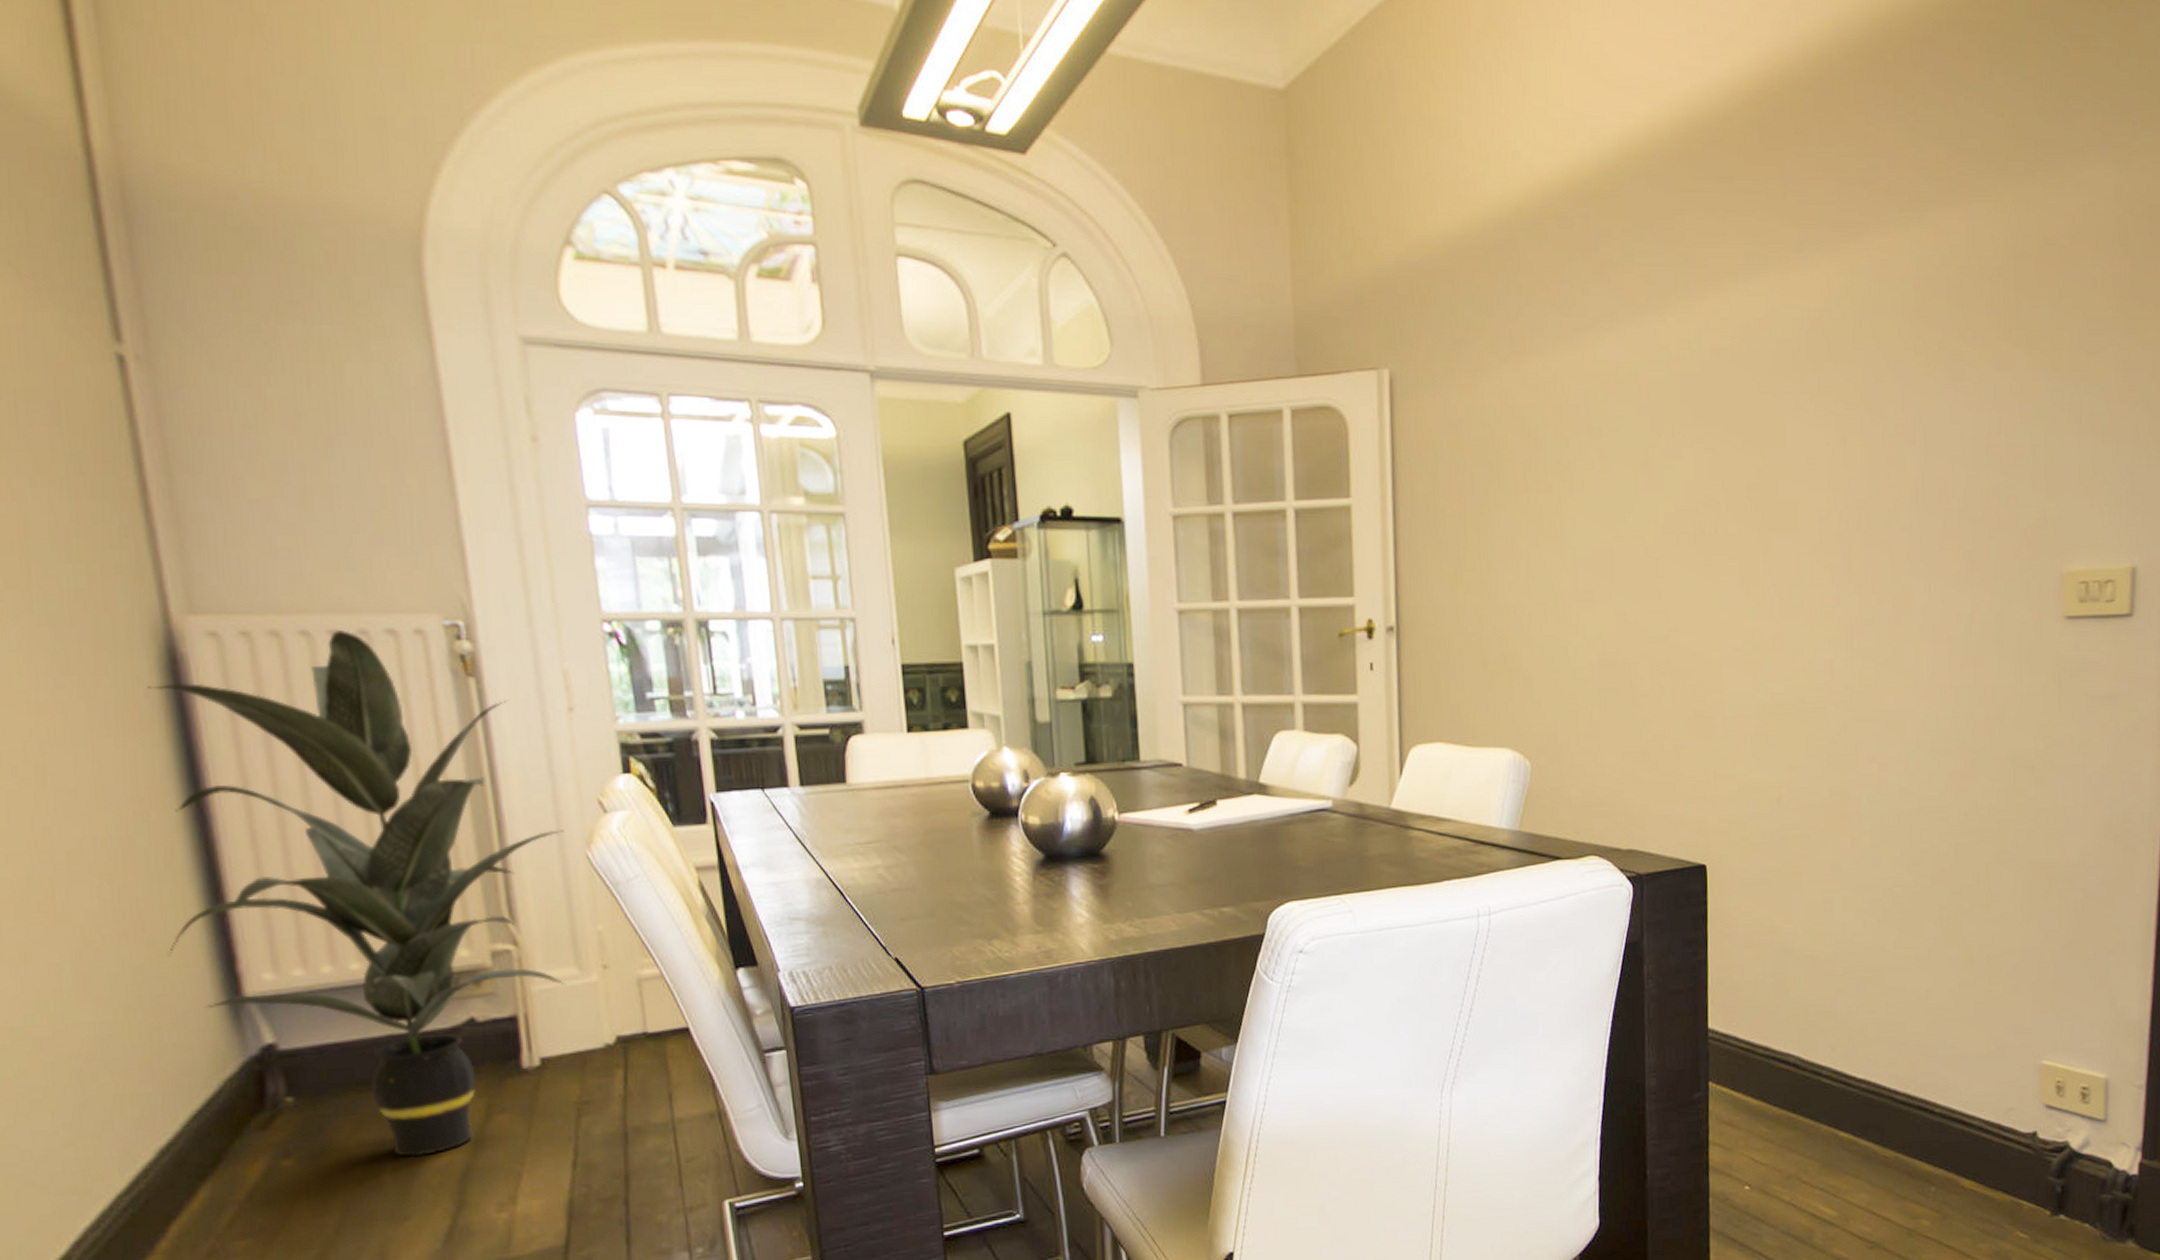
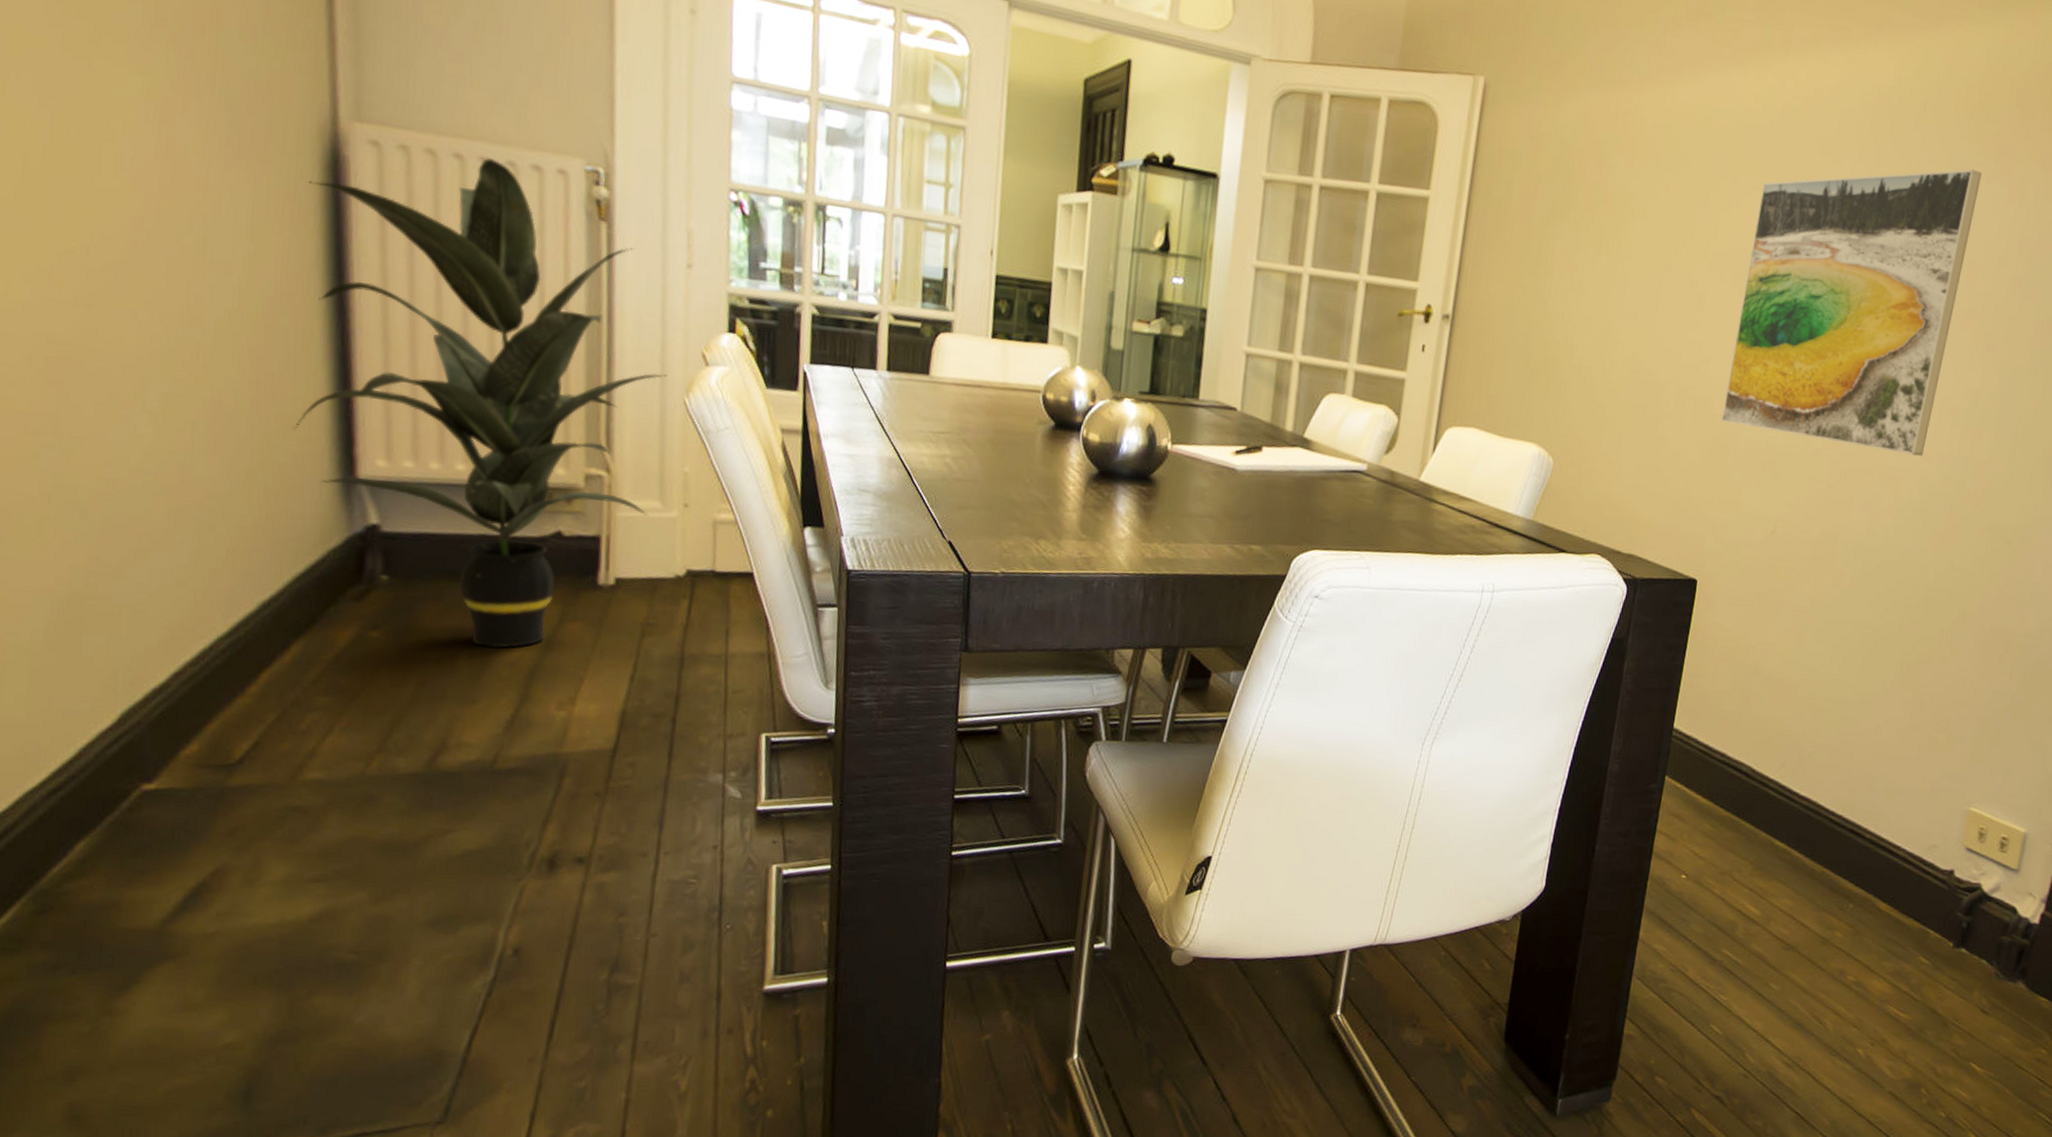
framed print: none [1702,381,1934,694] -> present [1721,169,1982,456]

